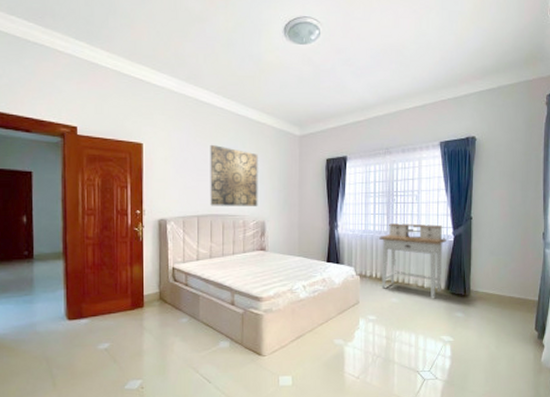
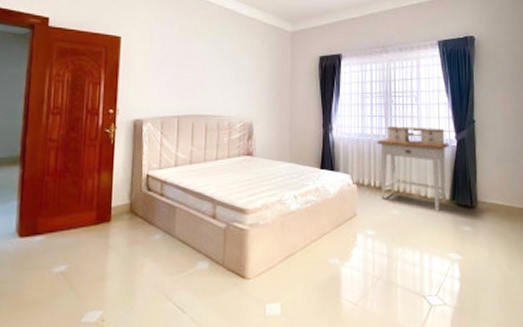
wall art: present [210,144,258,206] -> none [192,39,246,106]

